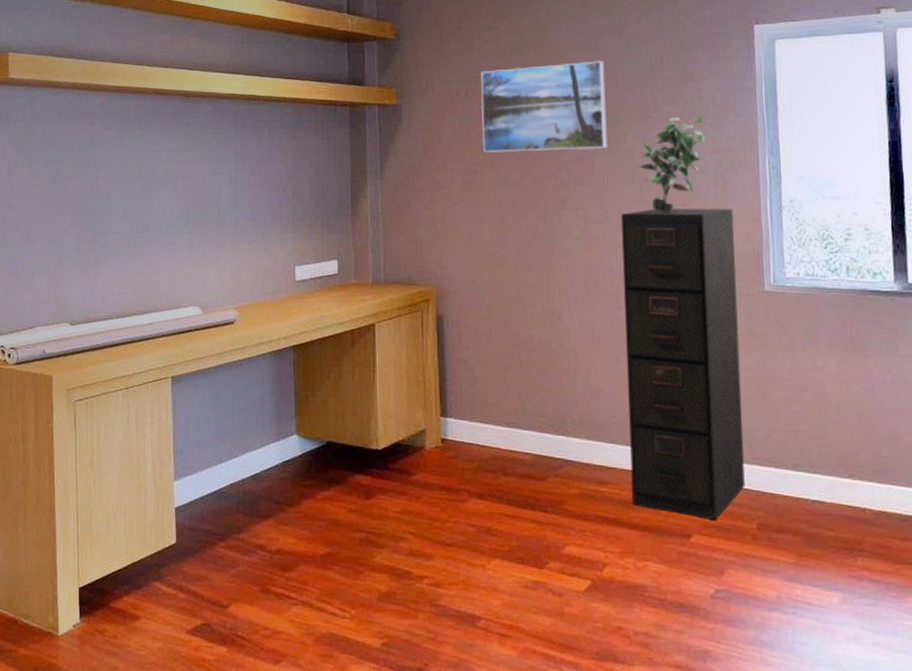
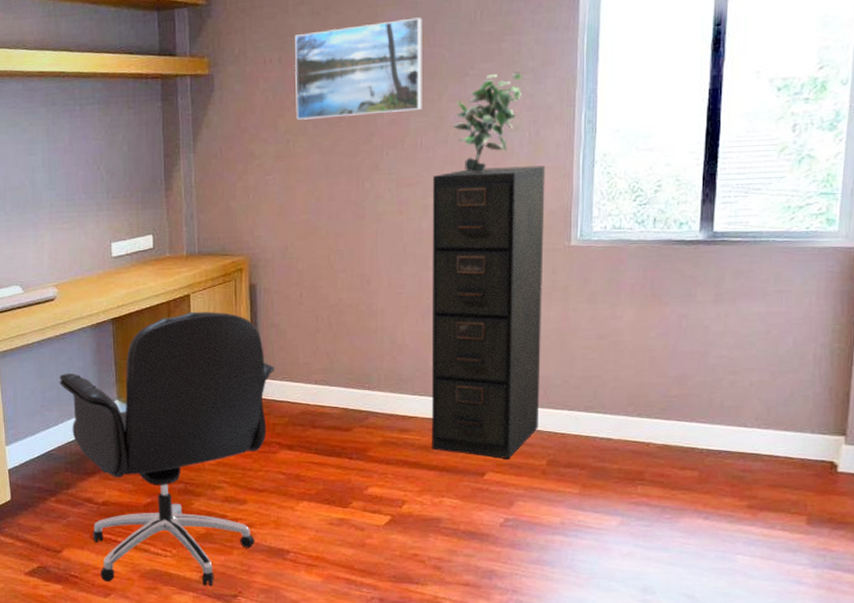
office chair: none [235,343,464,656] -> present [59,312,275,586]

